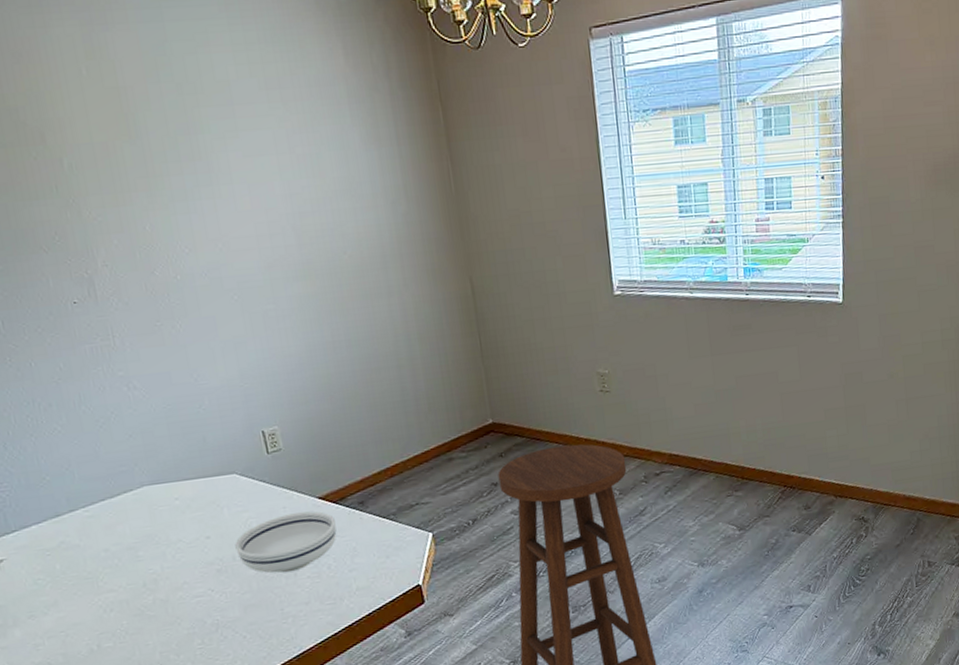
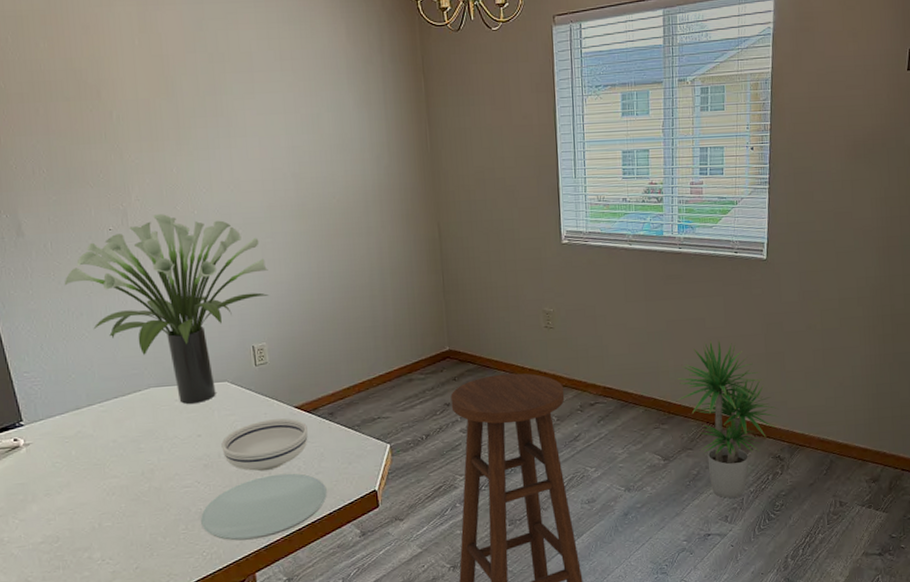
flower arrangement: none [24,281,276,502] -> present [64,214,269,404]
plate: none [218,572,364,653] -> present [201,473,327,541]
potted plant: none [750,394,861,567] -> present [677,339,779,498]

